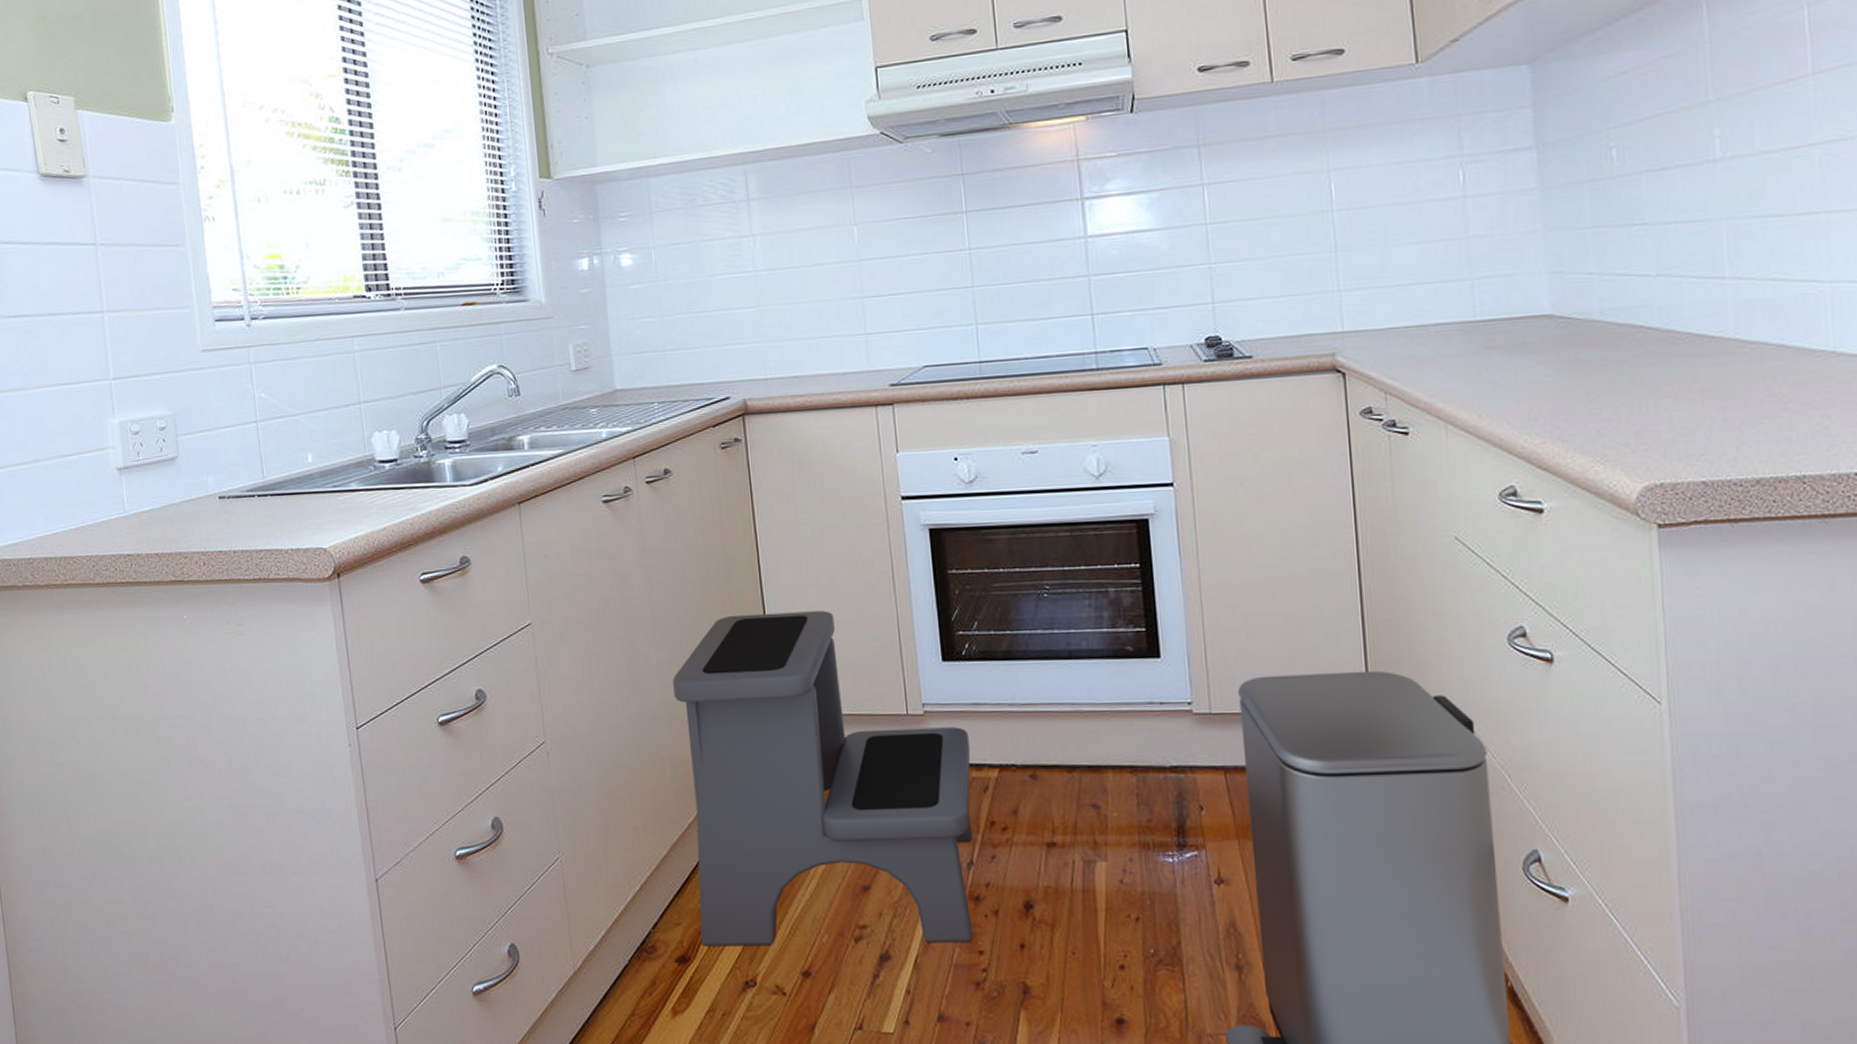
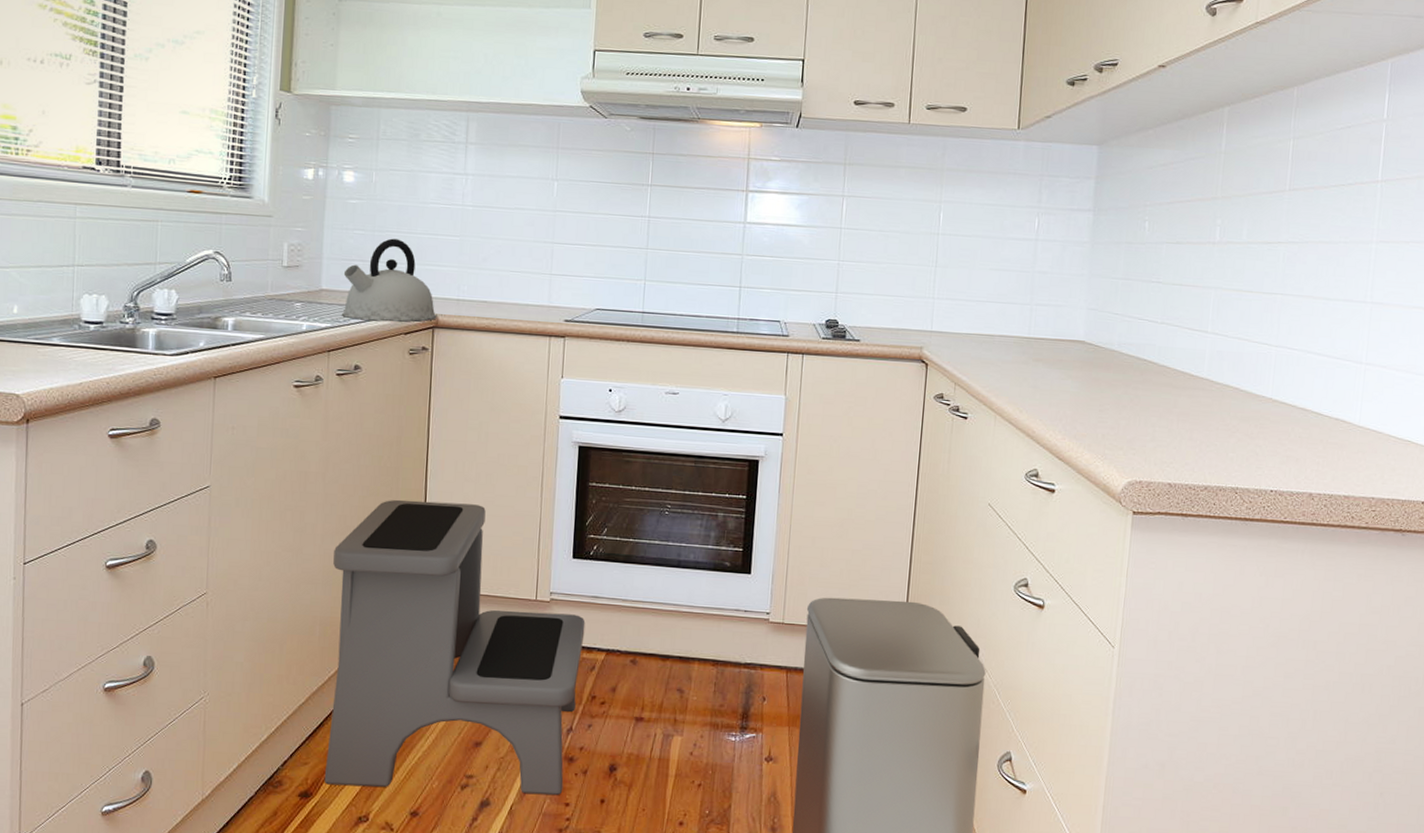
kettle: none [636,320,746,419] -> present [342,238,437,323]

